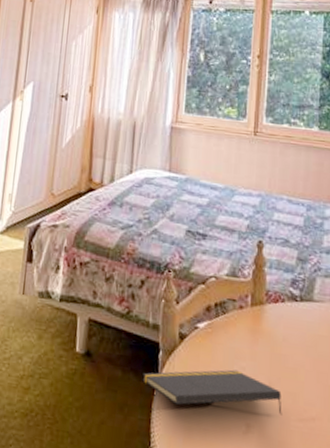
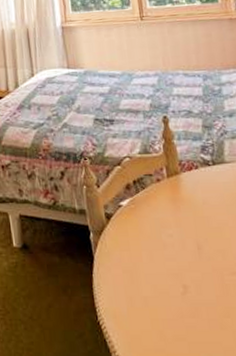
notepad: present [142,369,282,415] -> none [78,238,215,278]

